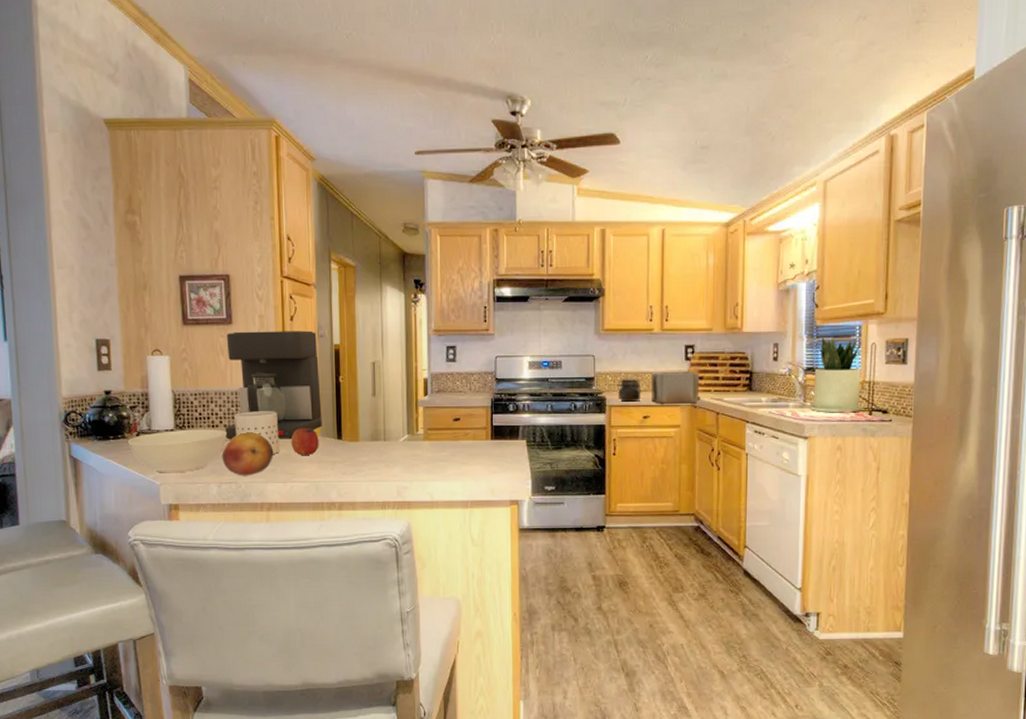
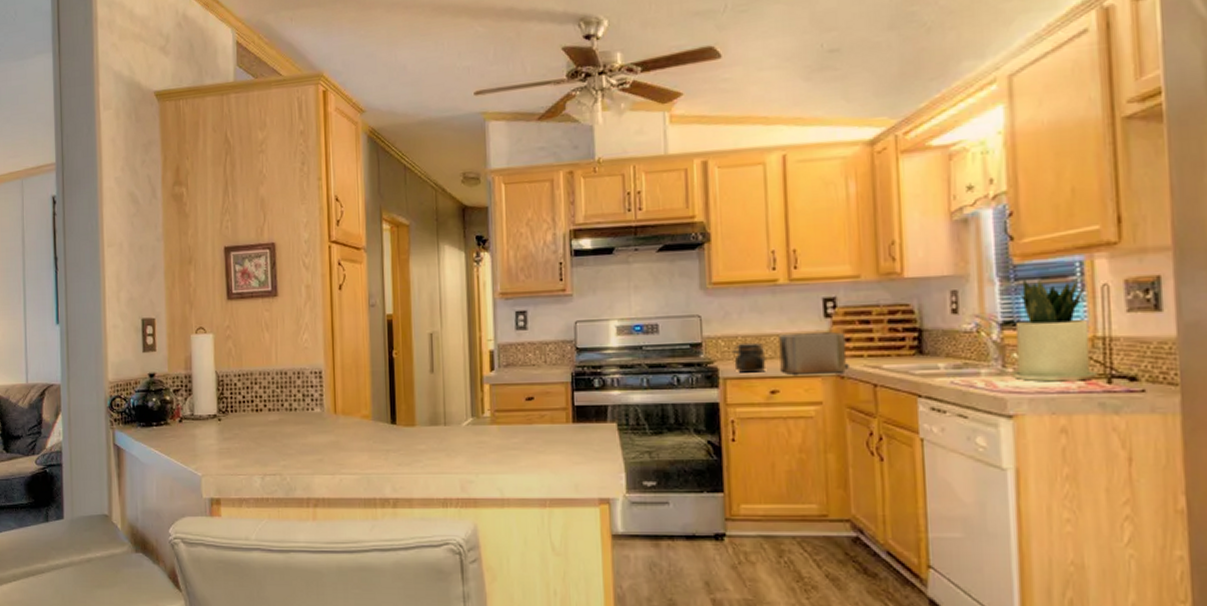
bowl: present [127,429,227,473] -> none [170,413,271,464]
fruit: present [221,432,274,476] -> none [265,416,321,467]
coffee maker: present [225,330,322,440] -> none [270,300,374,425]
mug: present [233,411,280,454] -> none [278,392,328,441]
fruit: present [291,428,319,455] -> none [339,411,371,442]

